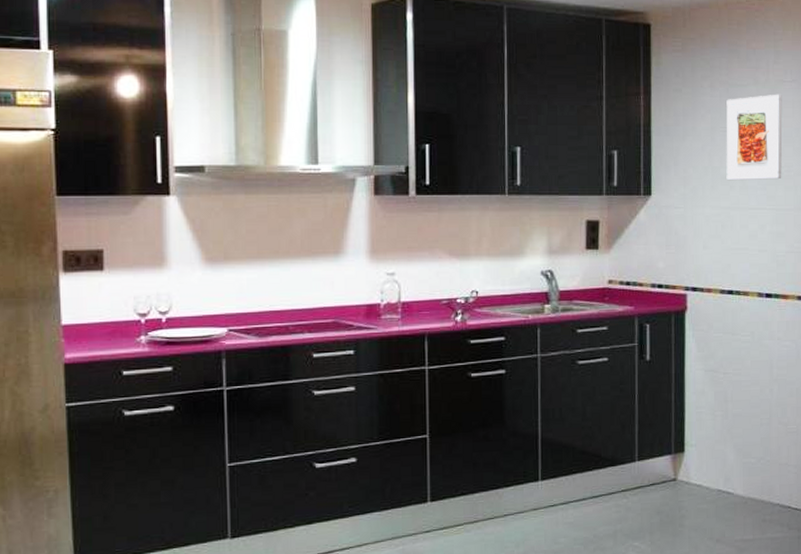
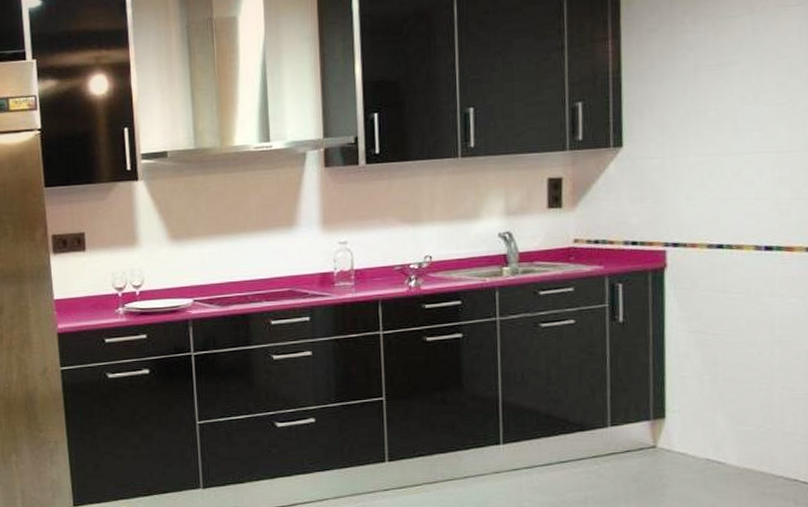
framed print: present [726,94,783,181] -> none [713,21,786,124]

